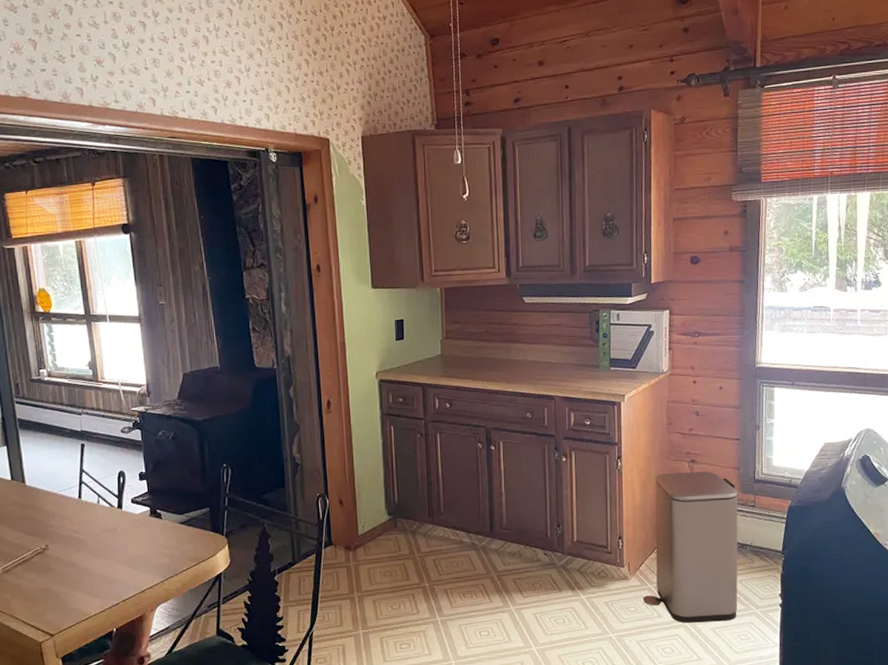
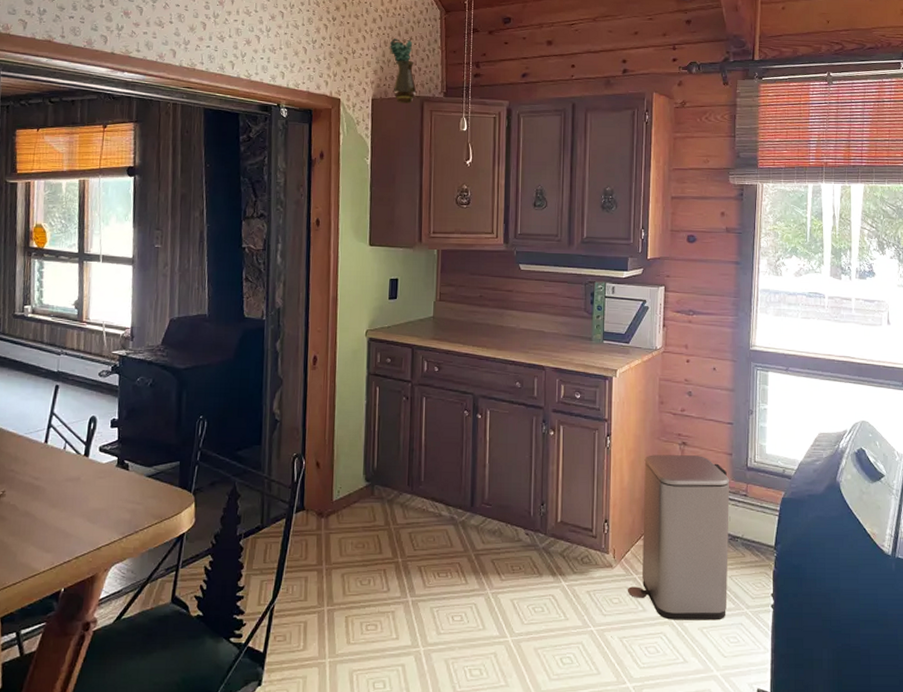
vase: none [374,68,406,139] -> present [389,37,416,104]

